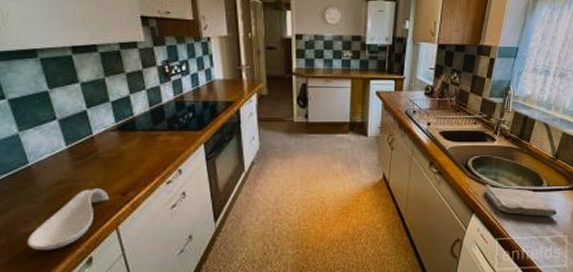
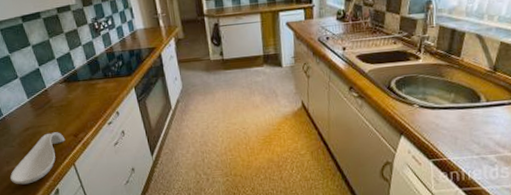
washcloth: present [484,187,558,216] -> none [412,106,502,134]

